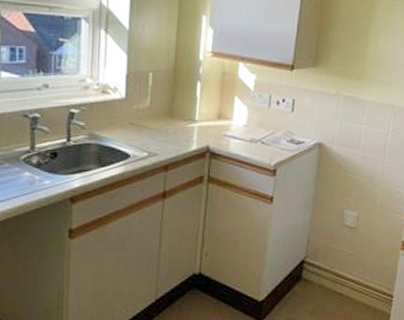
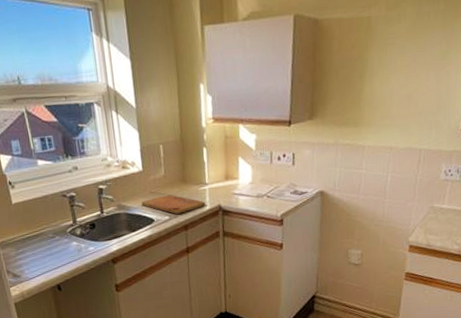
cutting board: none [118,129,192,151] -> present [141,195,206,214]

